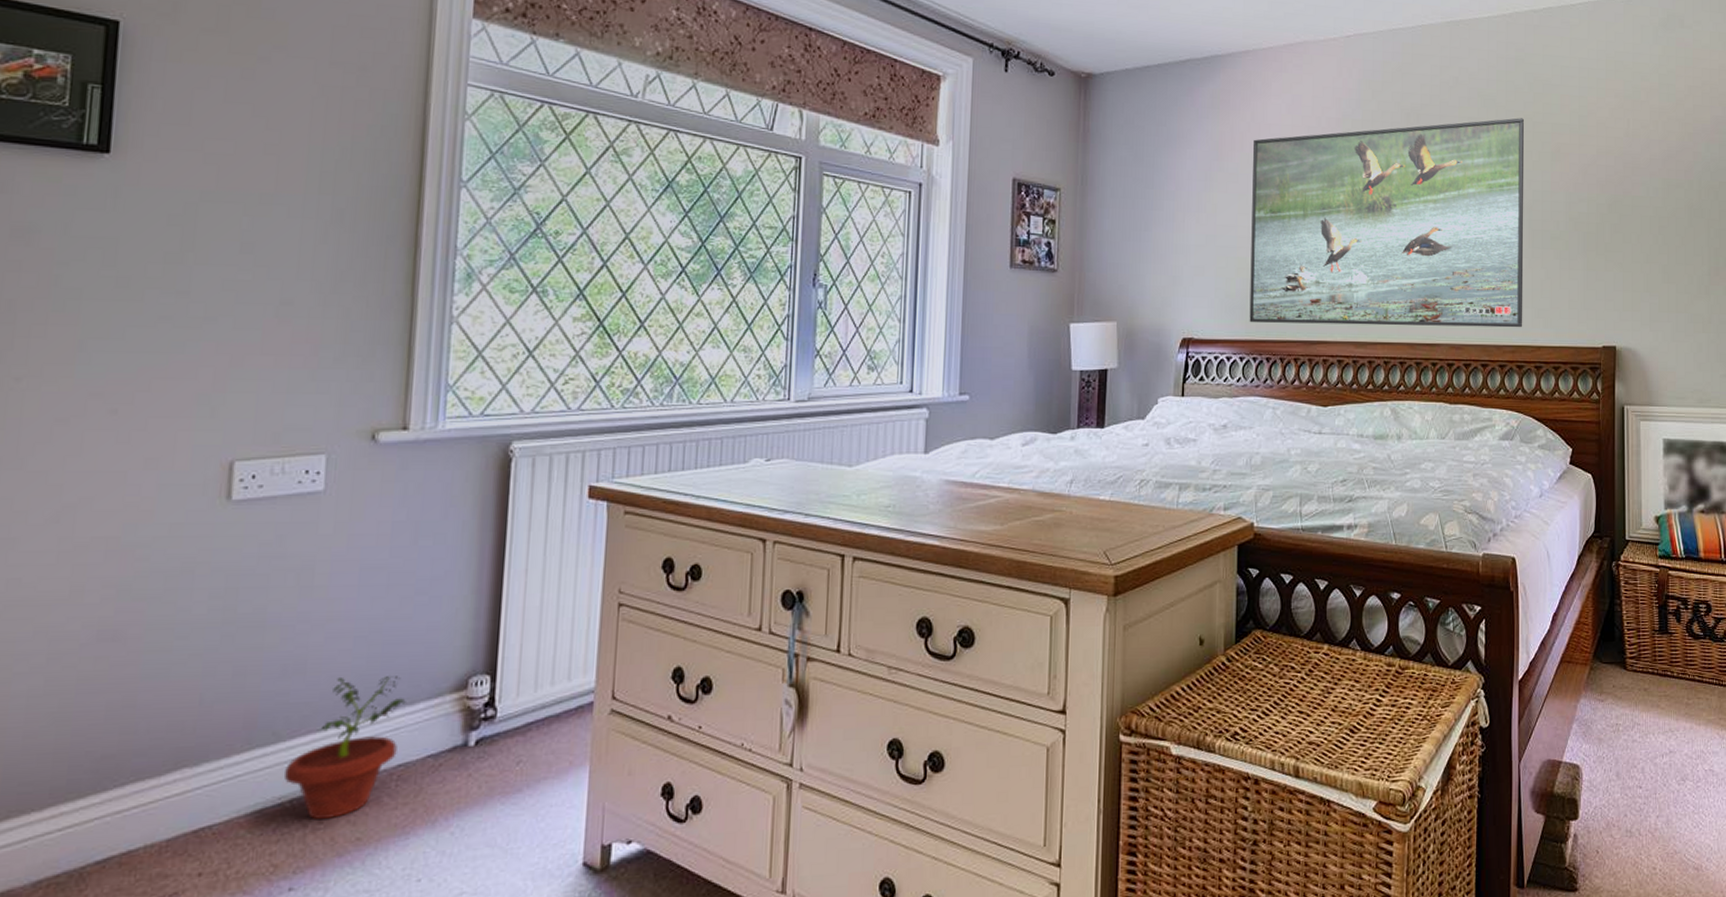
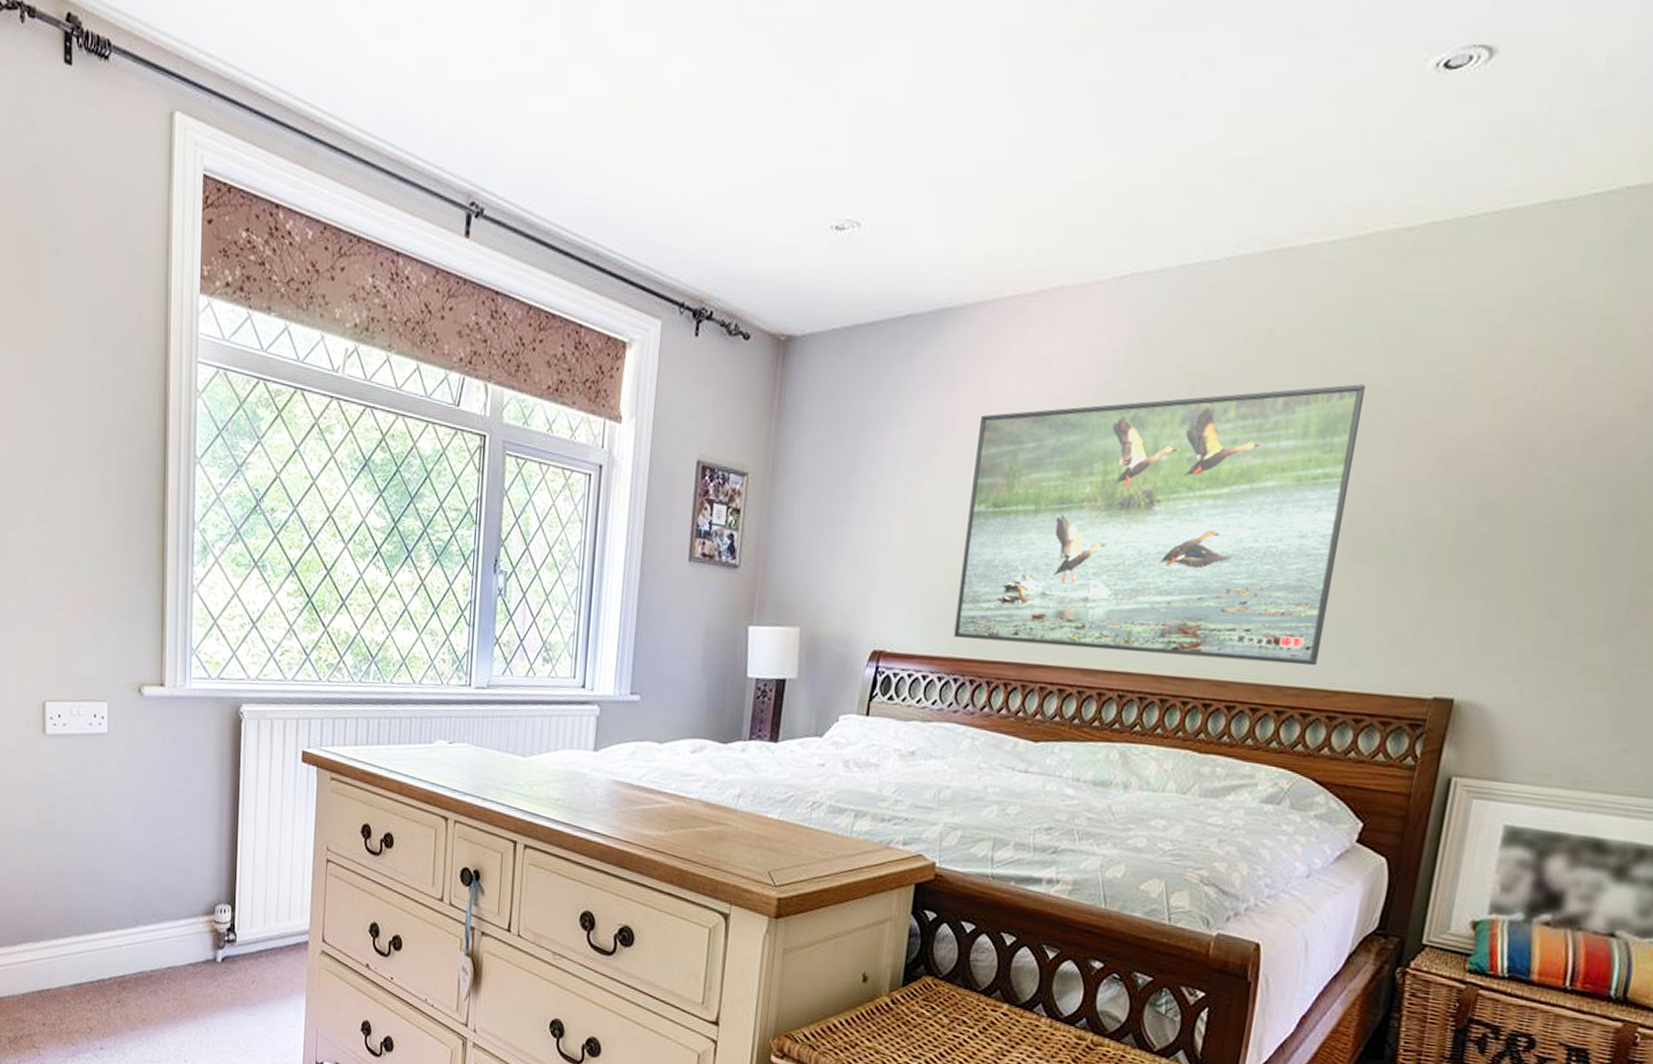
potted plant: present [283,676,406,819] -> none [92,890,172,1000]

